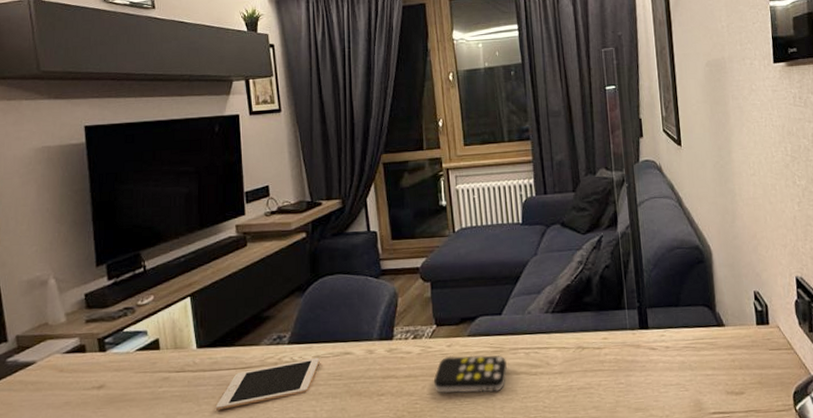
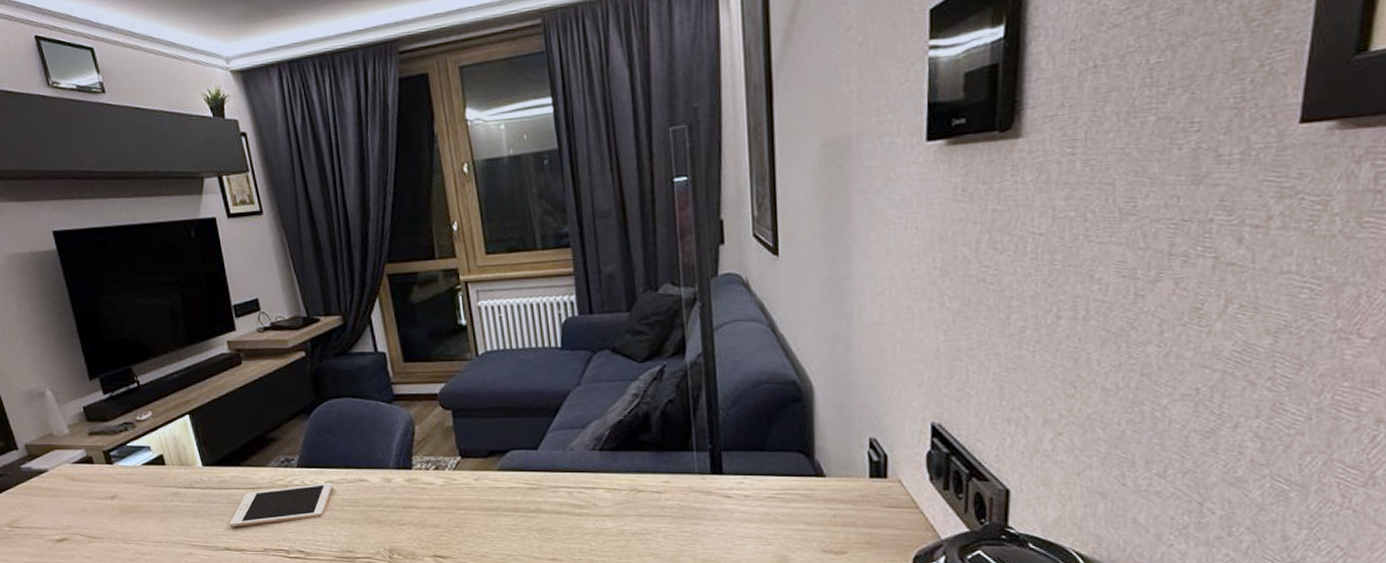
remote control: present [433,355,507,394] -> none [460,489,546,531]

